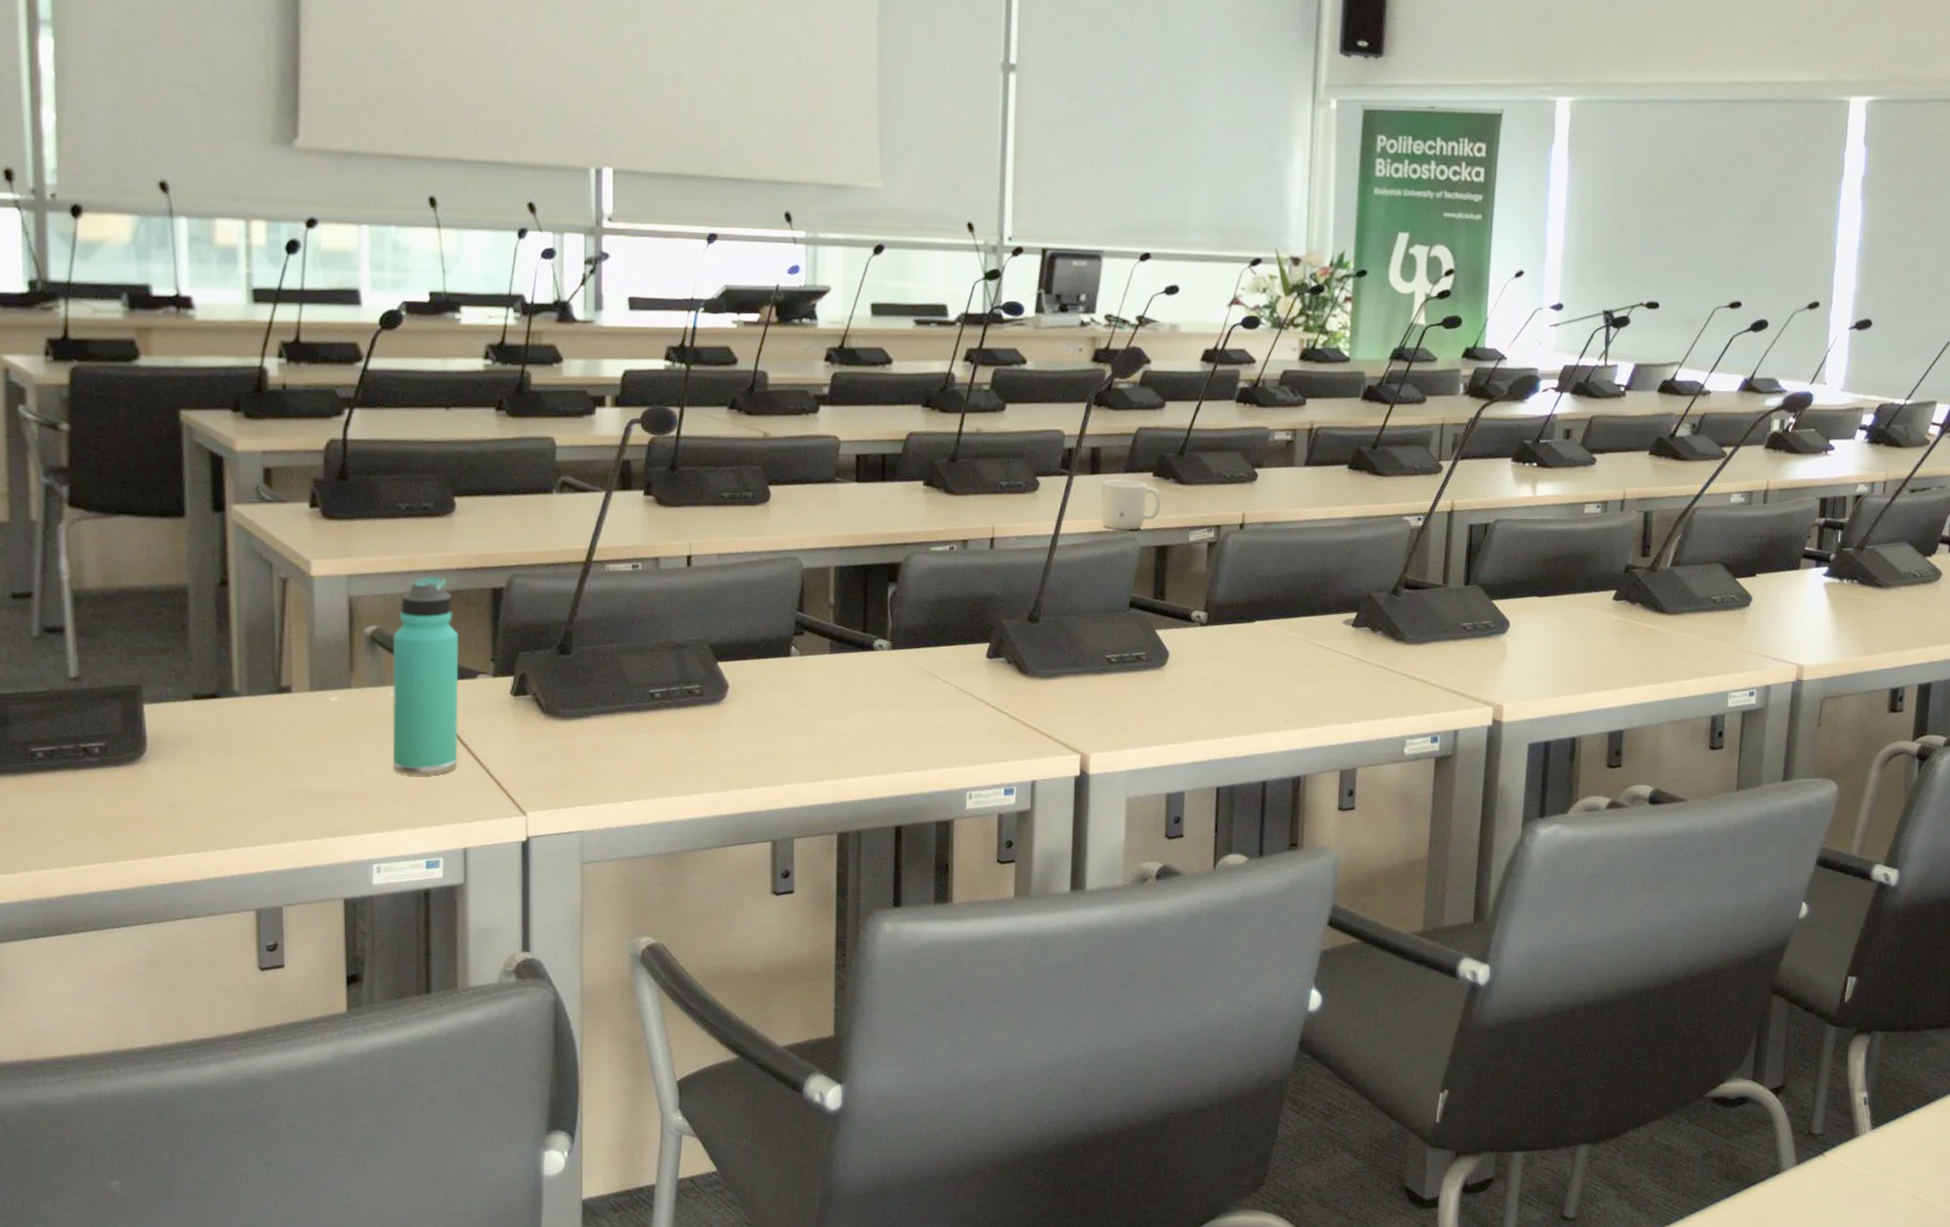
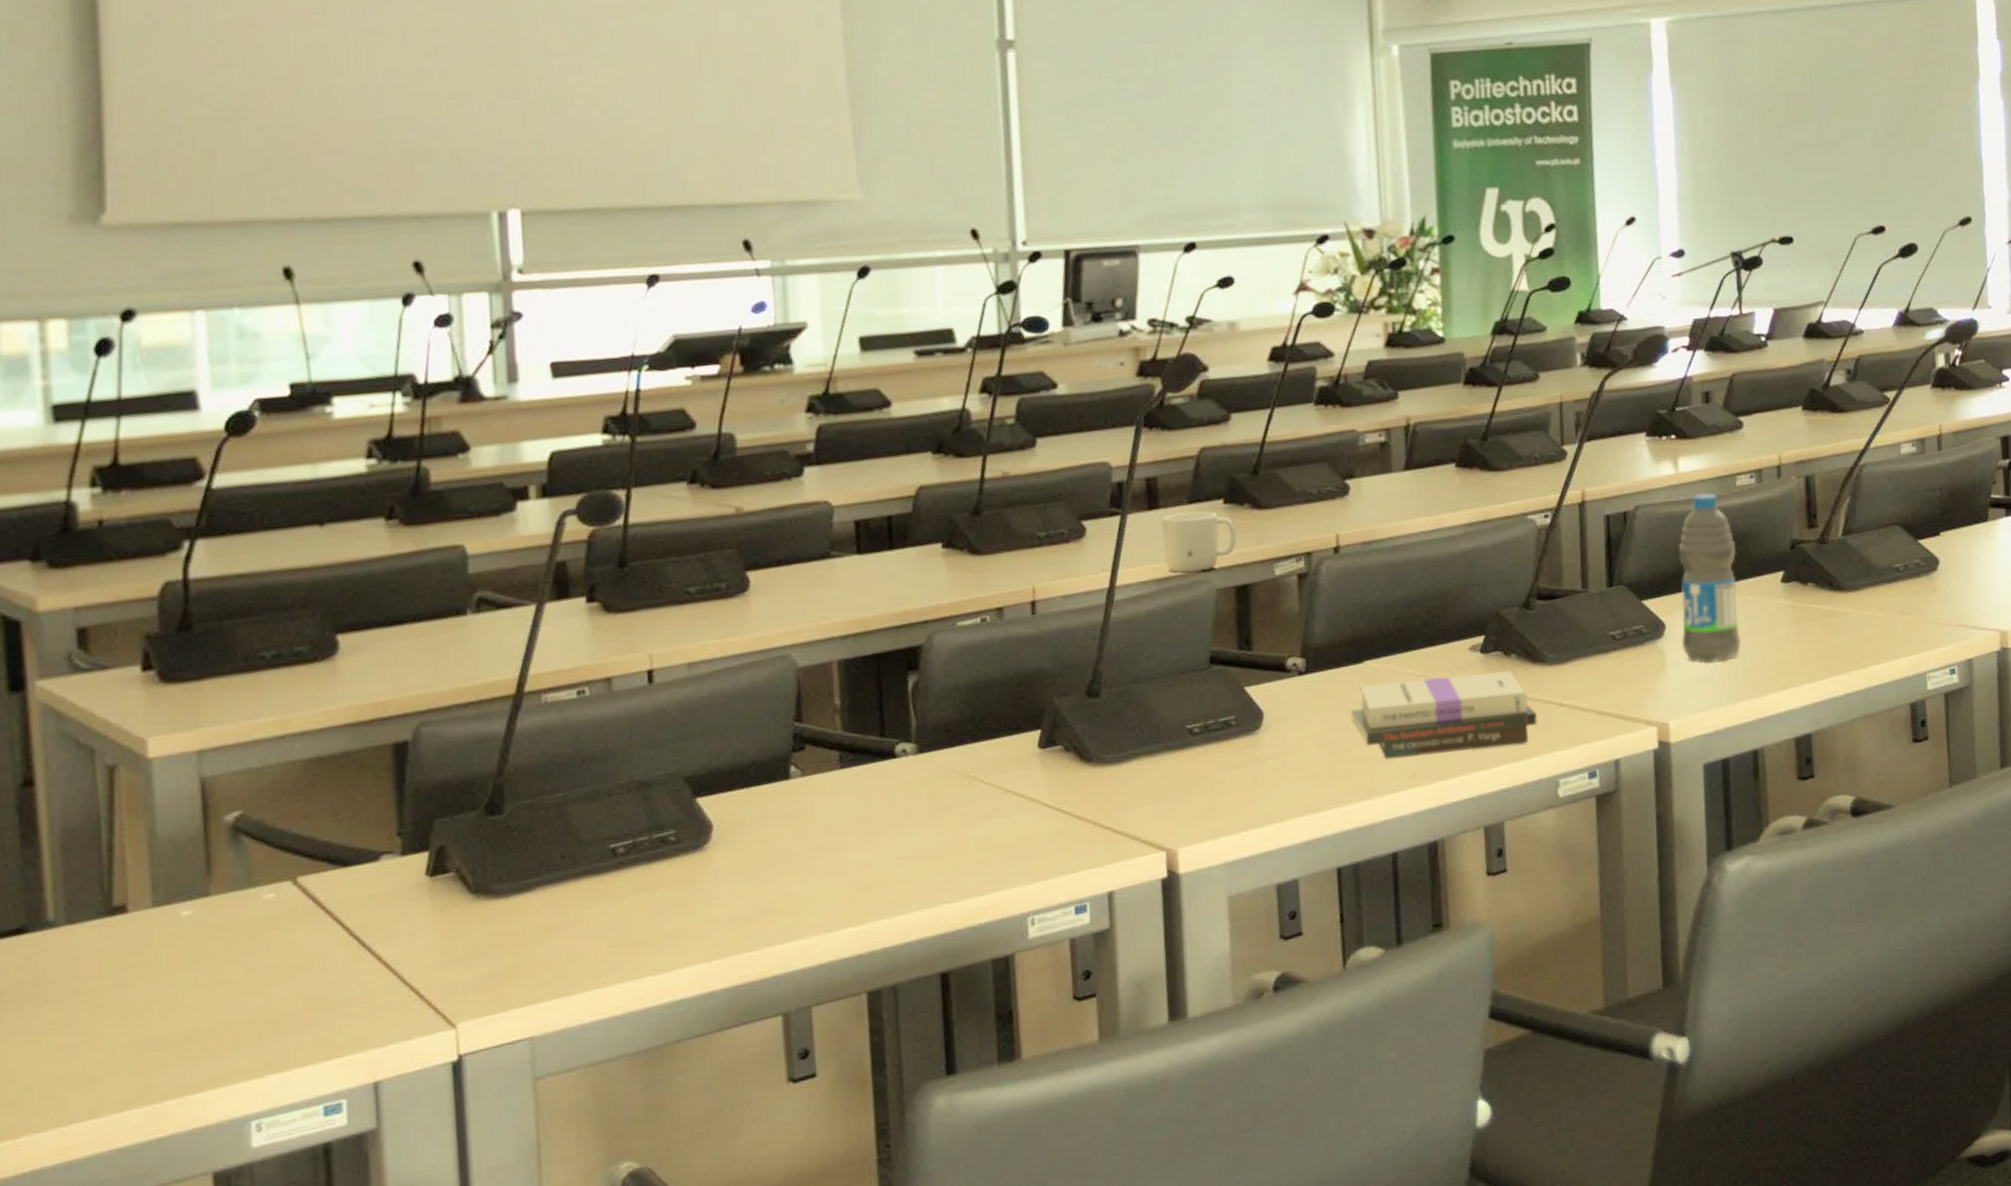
thermos bottle: present [392,576,459,776] -> none [263,737,360,999]
books: none [1240,641,1394,707] -> present [1350,670,1538,759]
water bottle: none [1521,515,1578,659] -> present [1678,492,1741,662]

